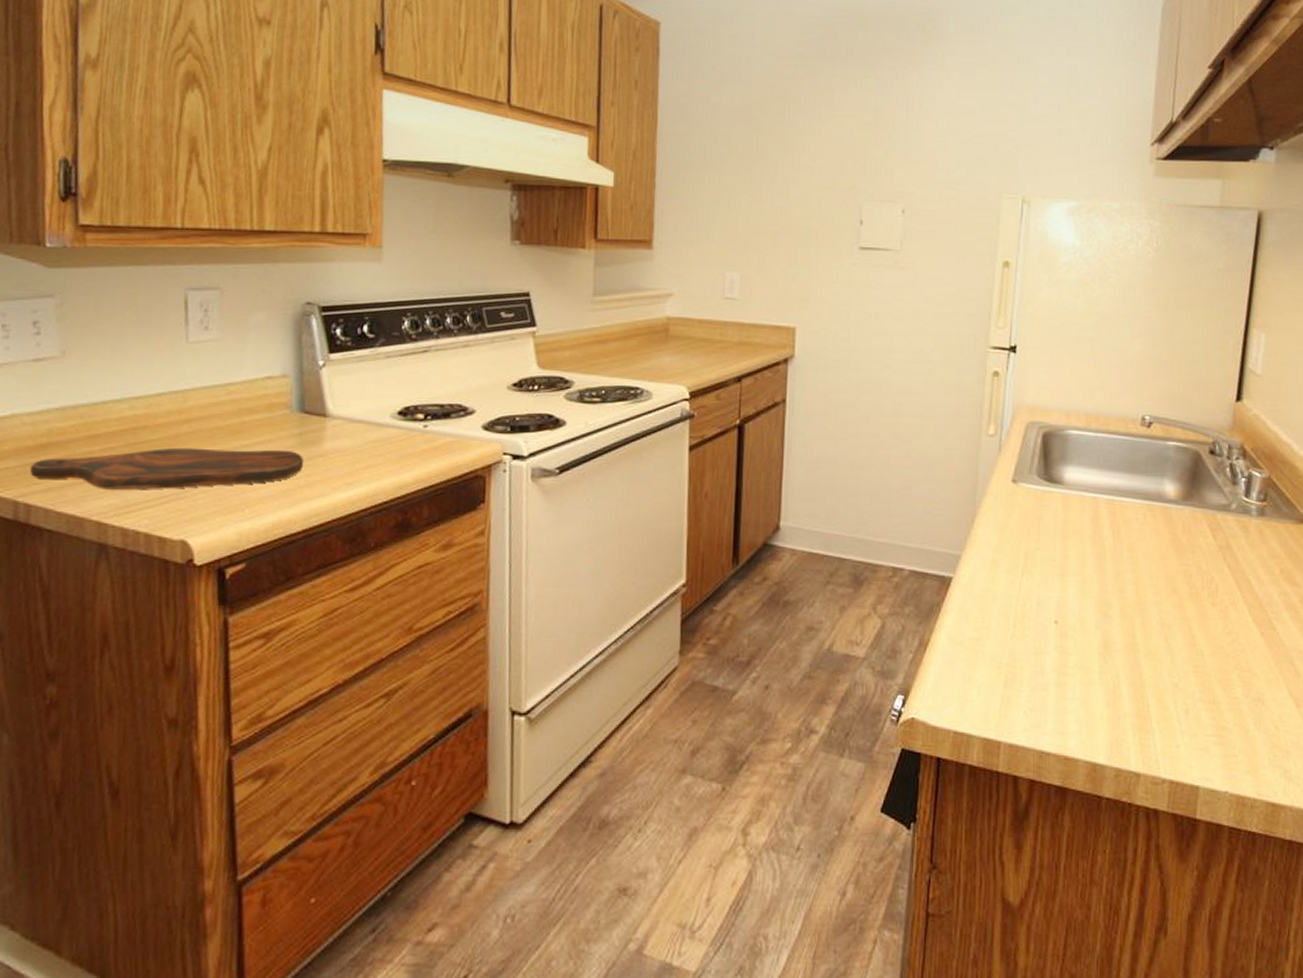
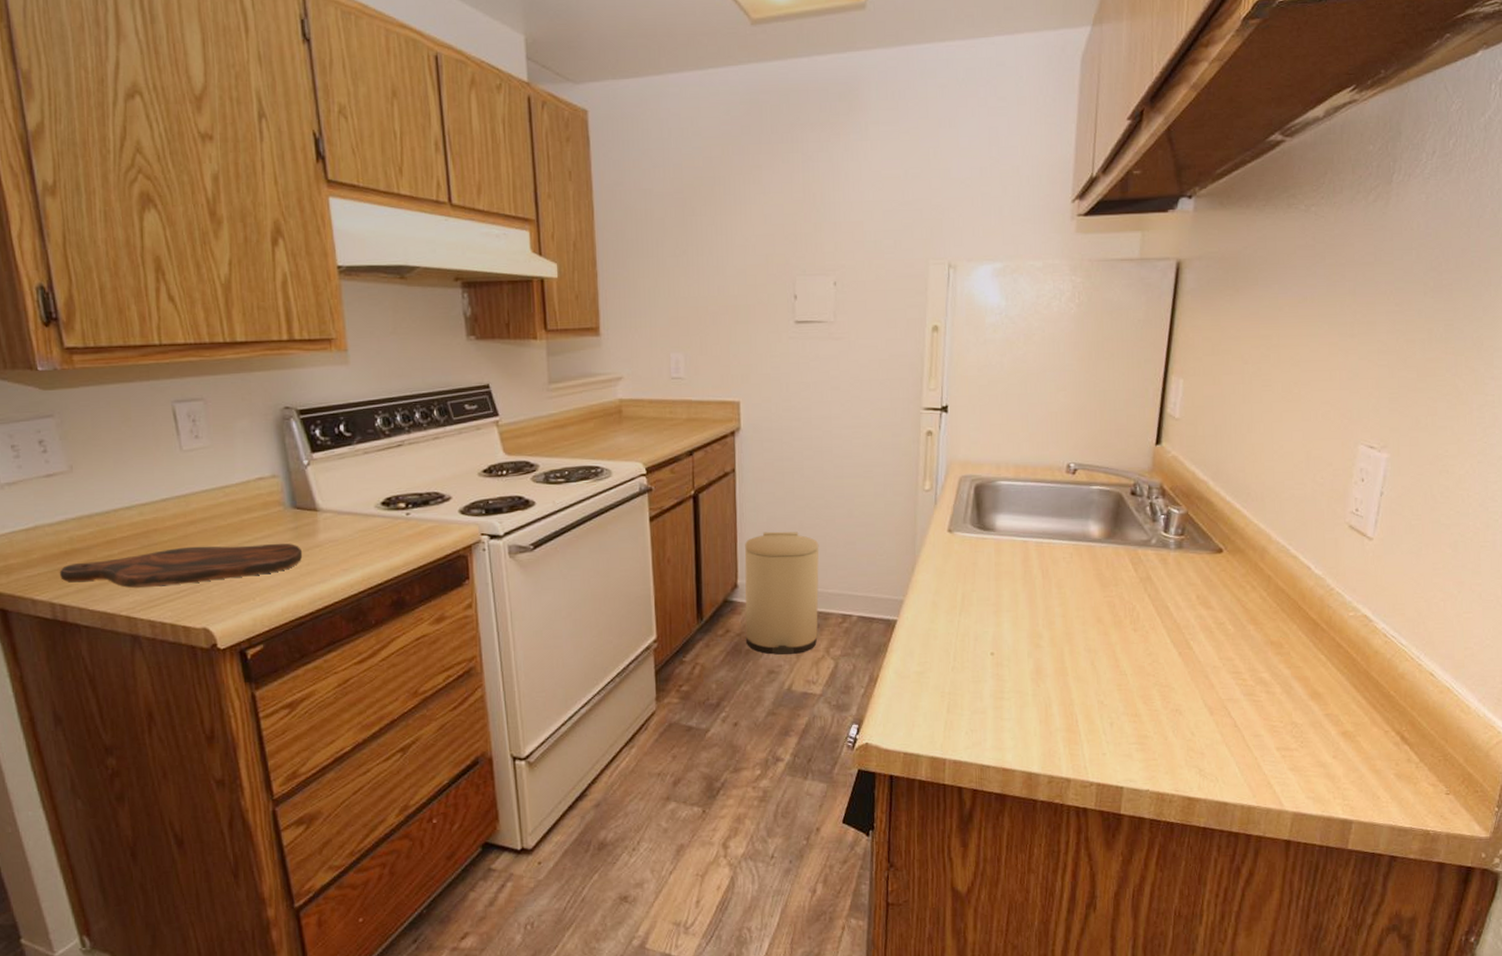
pedal bin: none [784,470,872,609] -> present [744,531,819,655]

